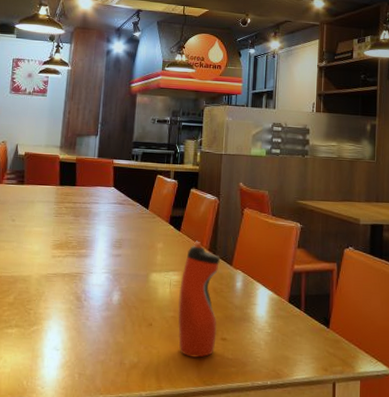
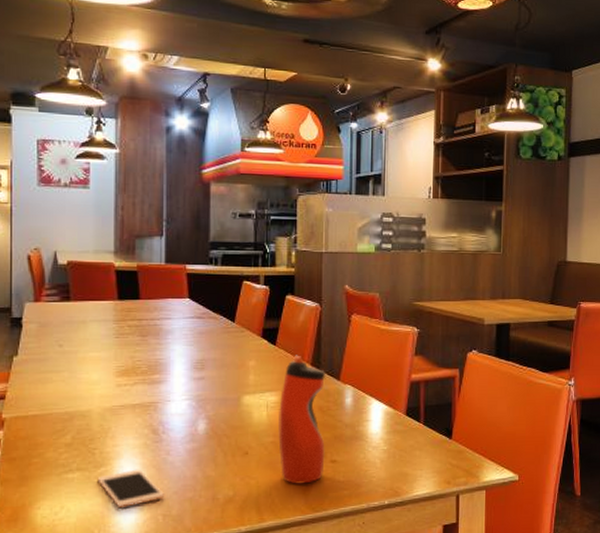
cell phone: none [30,330,82,363] -> present [97,469,165,507]

